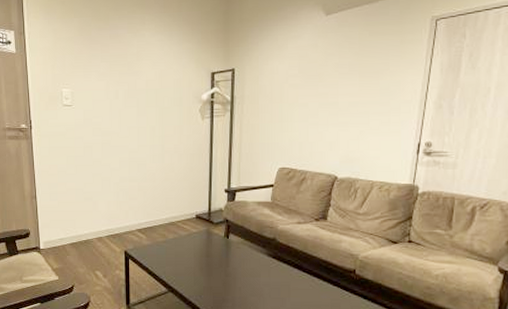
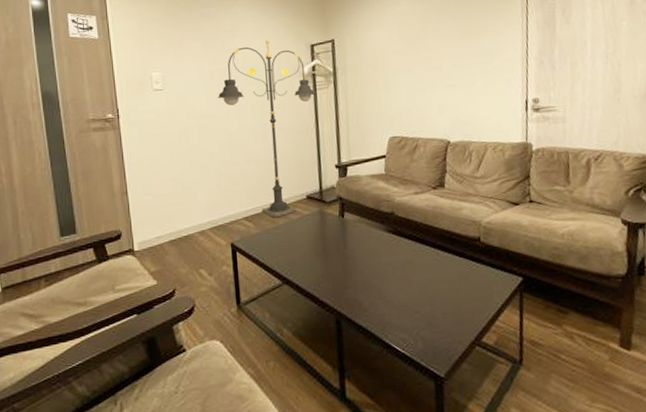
floor lamp: none [121,64,212,232] -> present [218,39,316,218]

